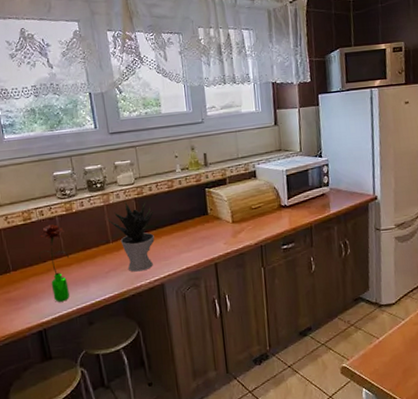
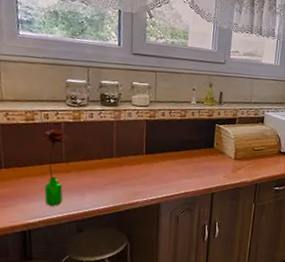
potted plant: present [107,200,155,272] -> none [115,120,162,189]

